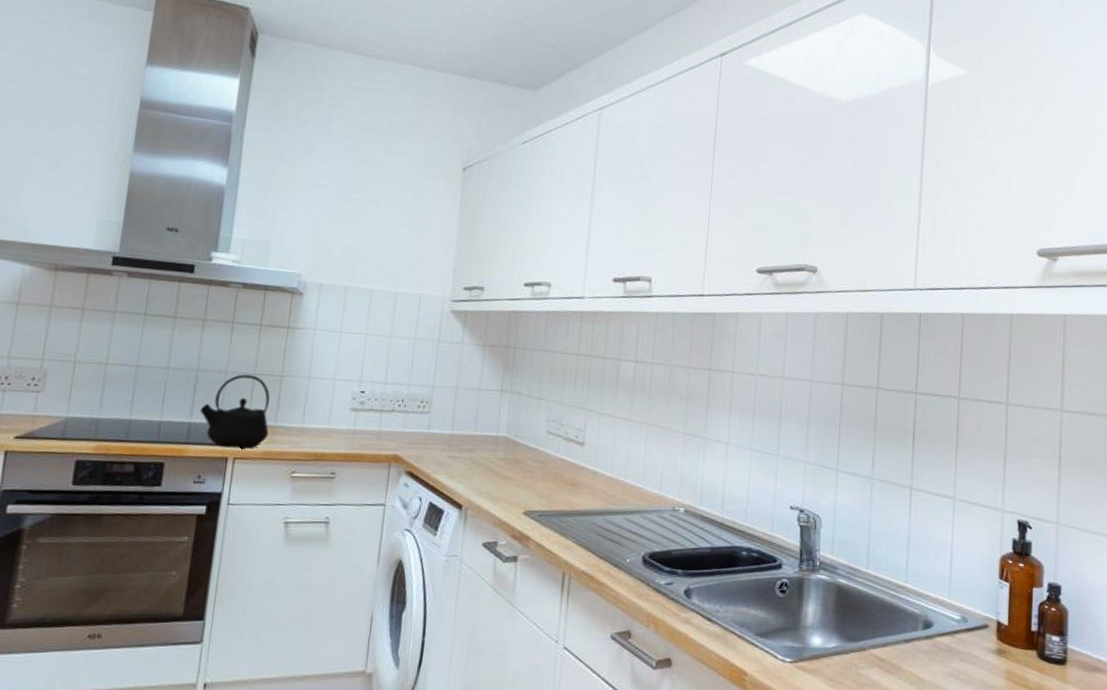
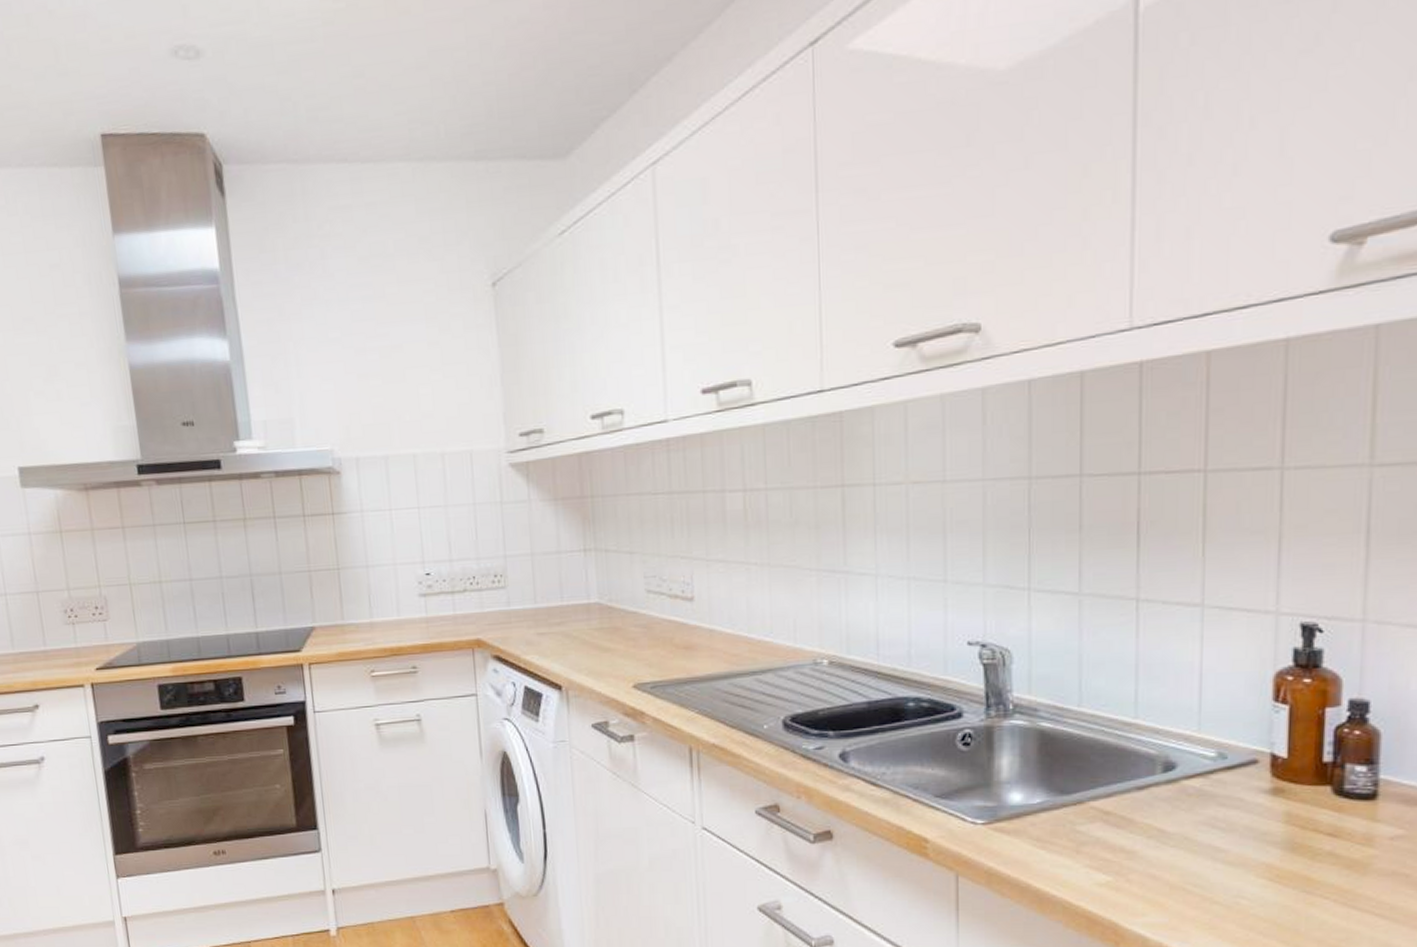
kettle: present [200,374,270,449] -> none [263,572,338,654]

